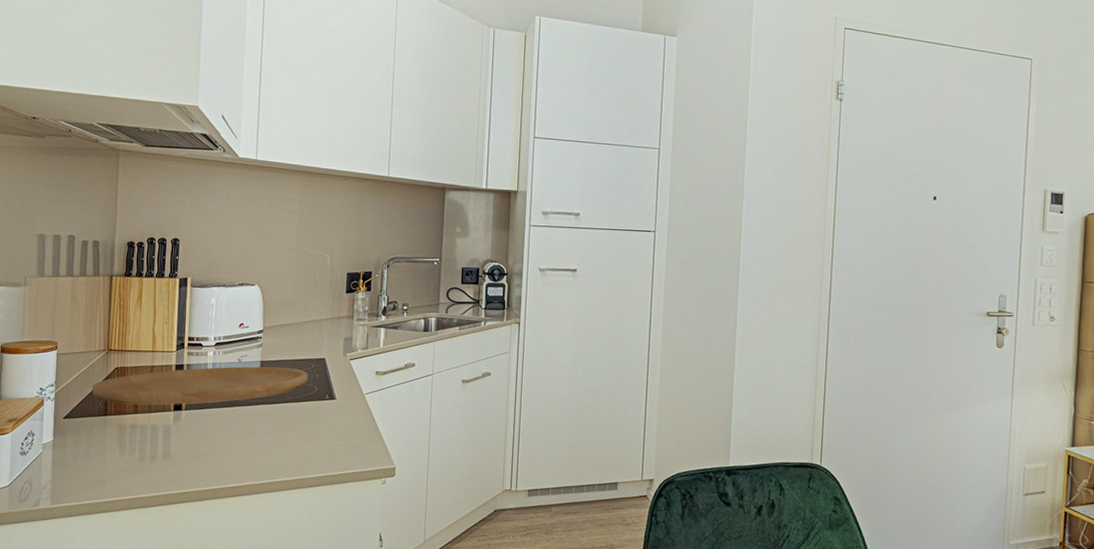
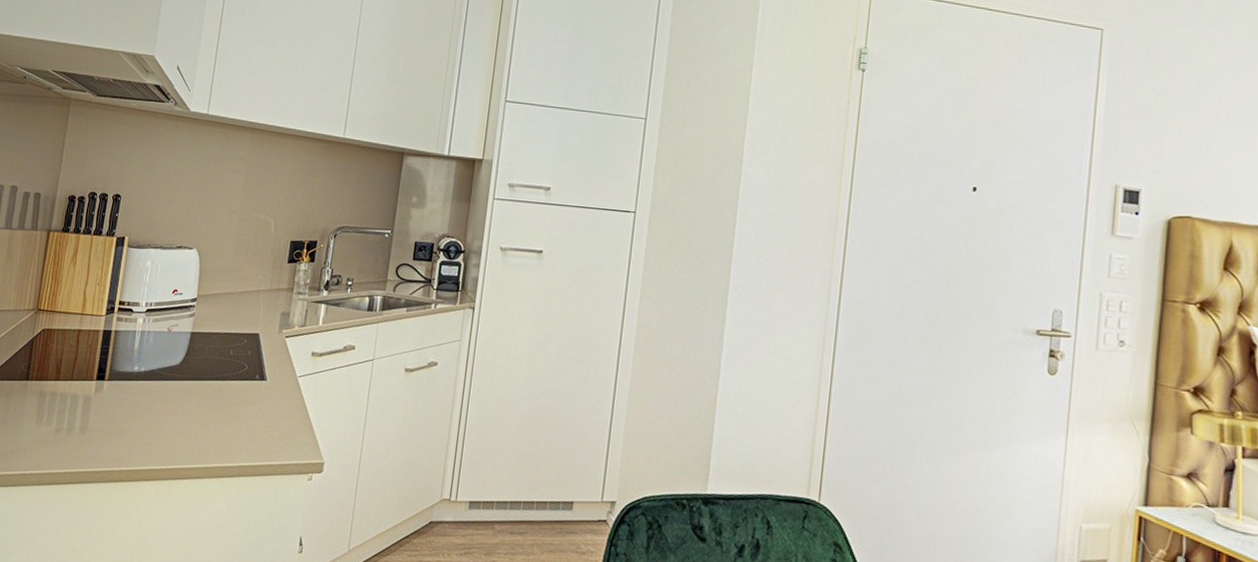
cutting board: present [92,366,309,405] -> none [16,335,240,375]

